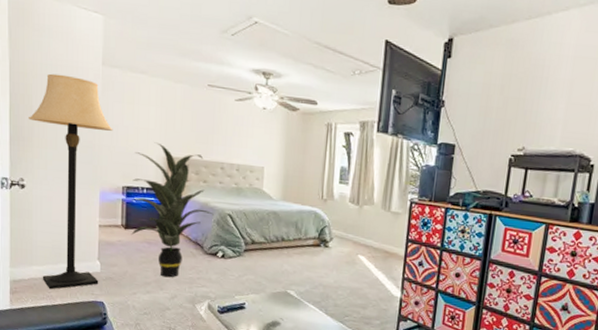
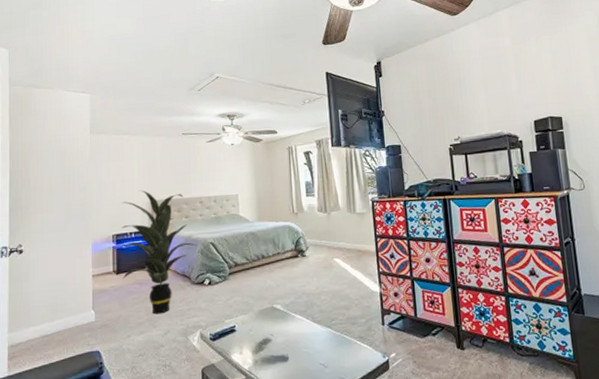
lamp: present [28,73,113,290] -> none [26,147,102,348]

